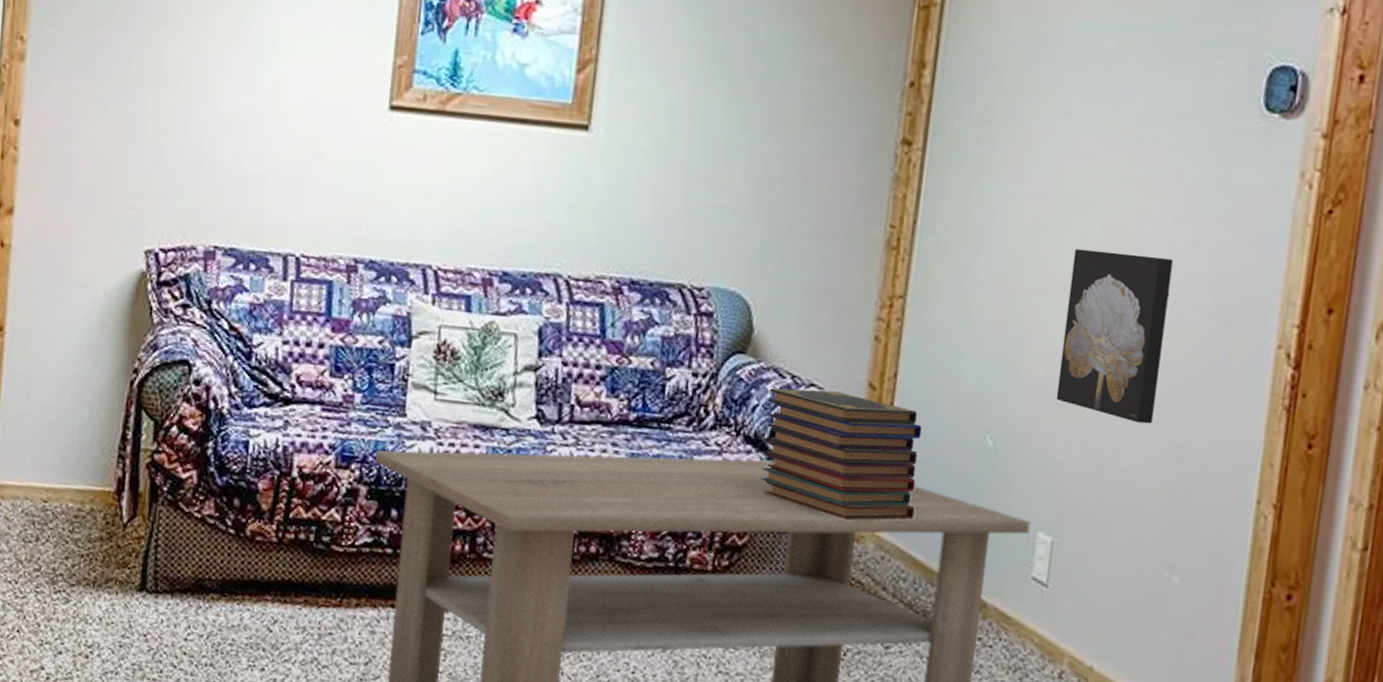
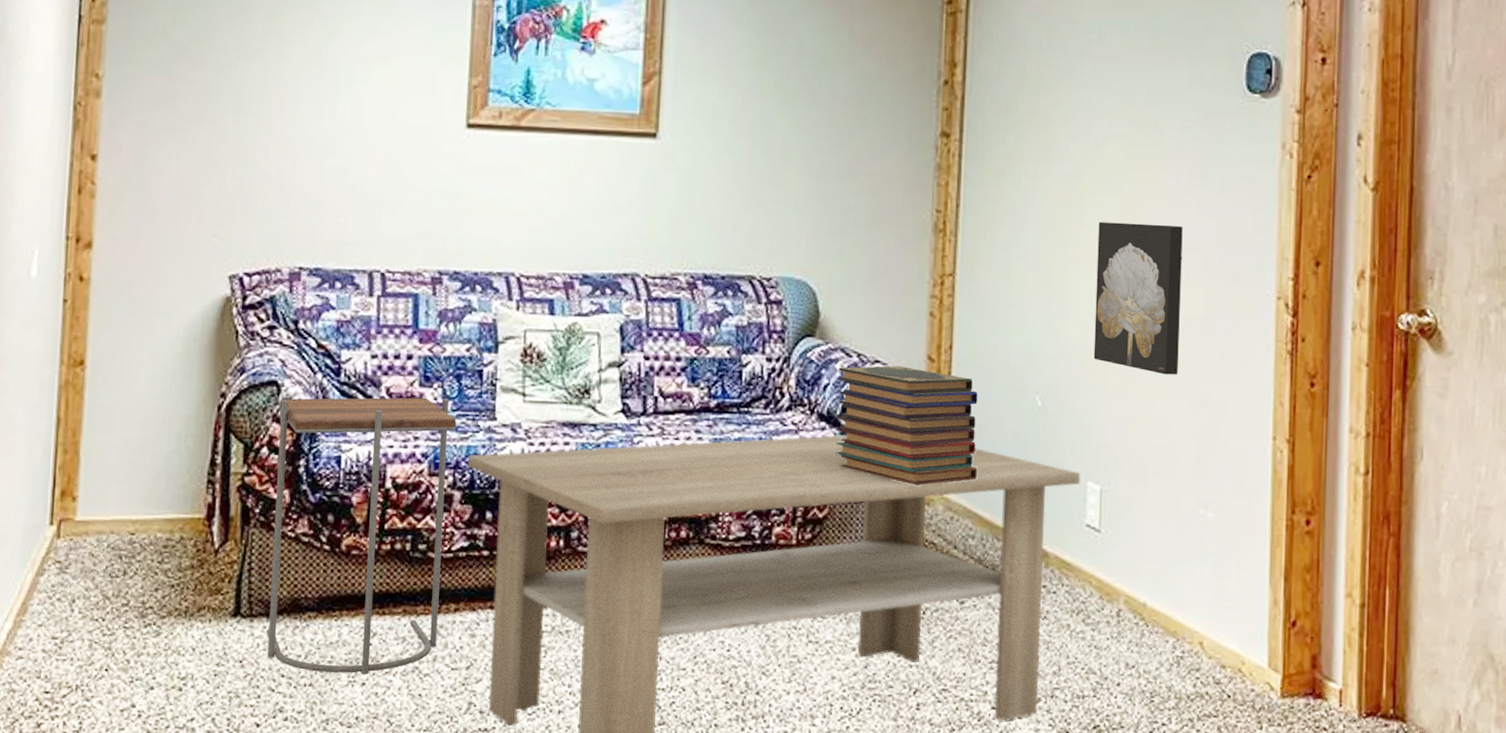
side table: none [170,378,366,661] -> present [266,397,457,675]

